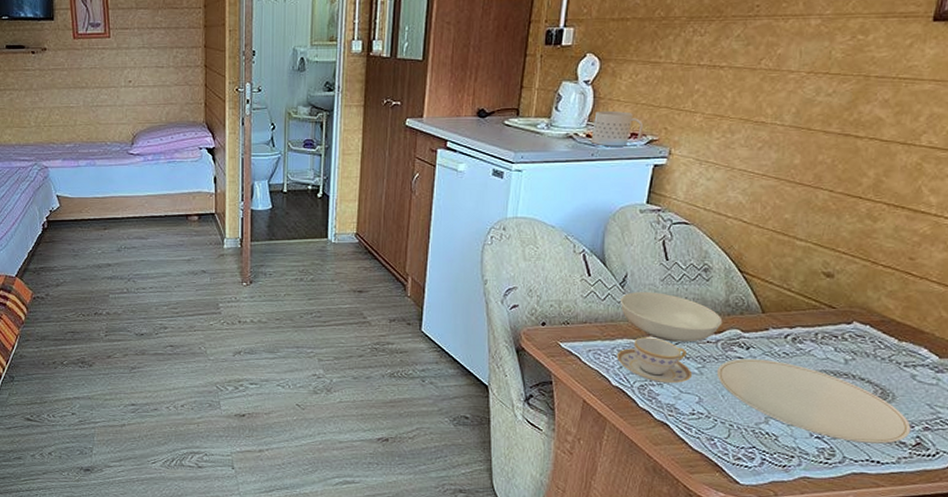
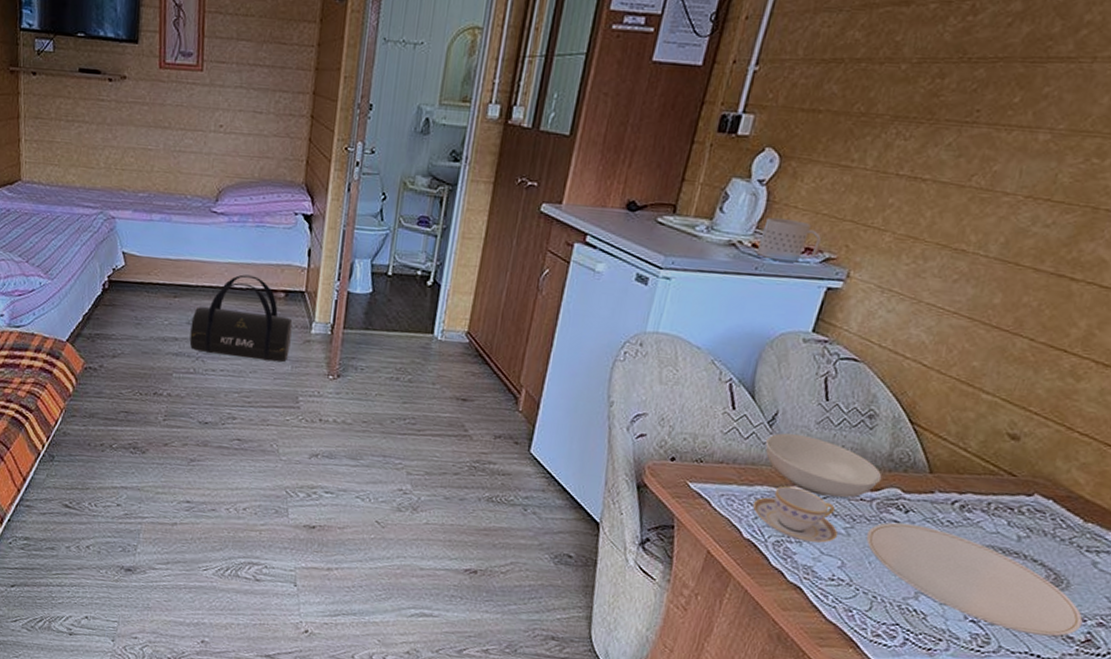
duffel bag: none [121,204,207,276] -> present [189,274,293,363]

